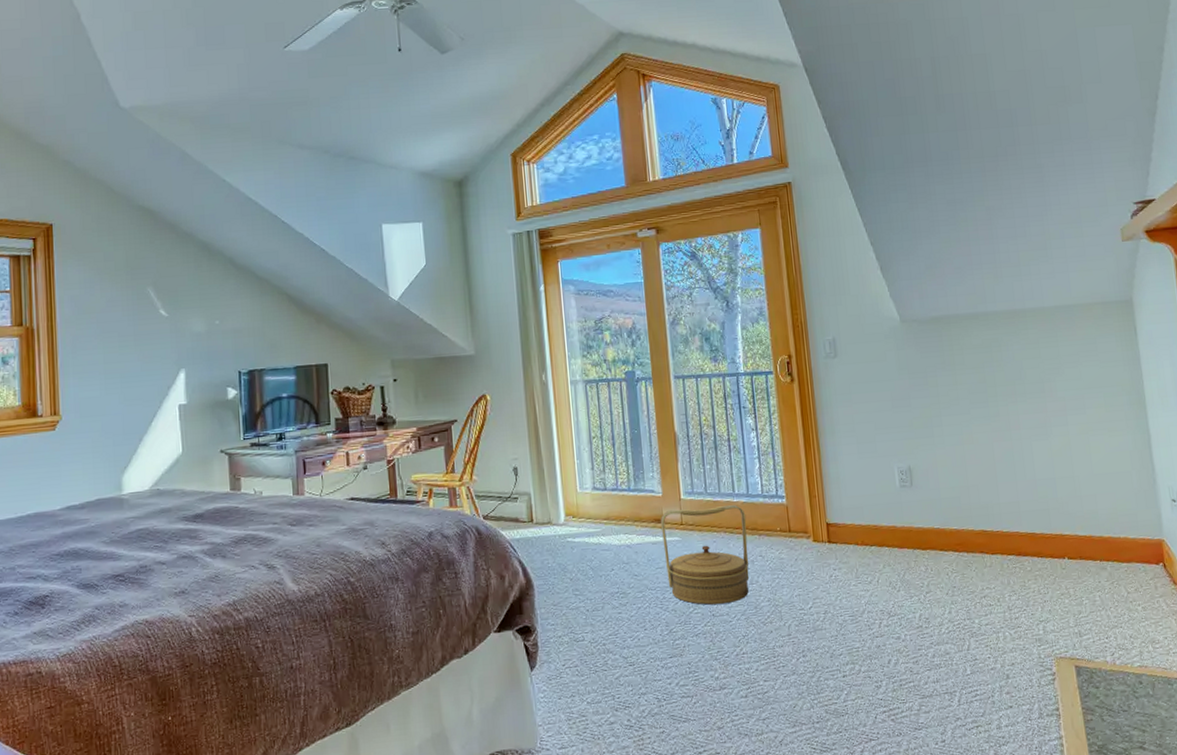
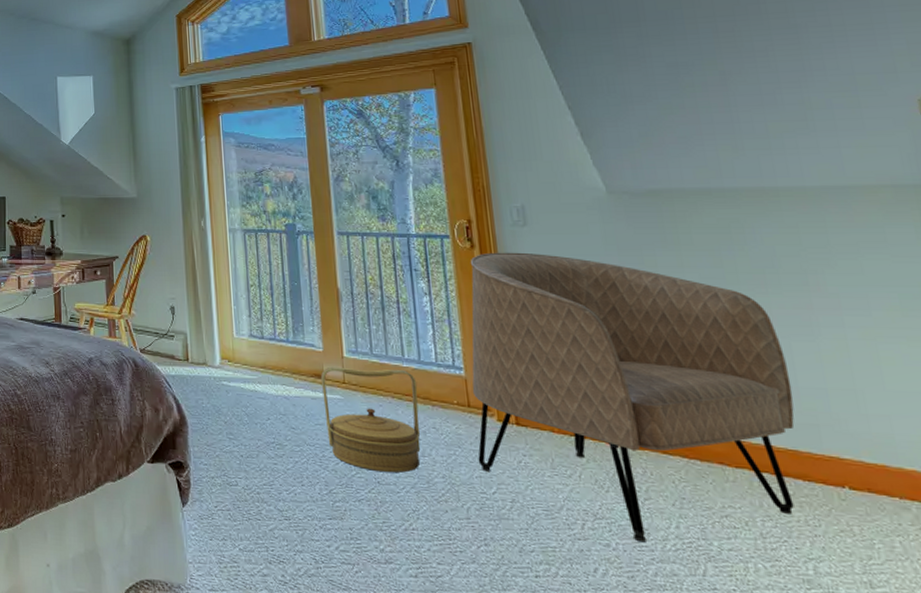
armchair: none [790,382,1033,631] -> present [470,252,795,543]

